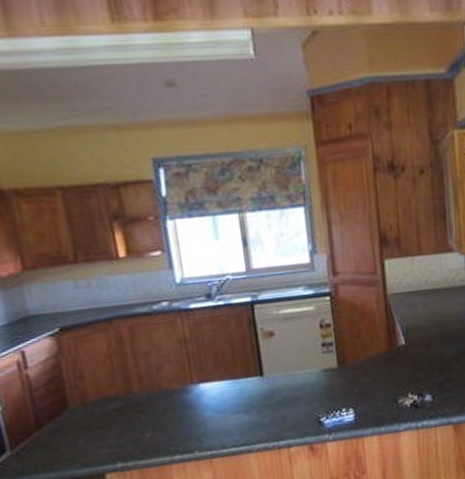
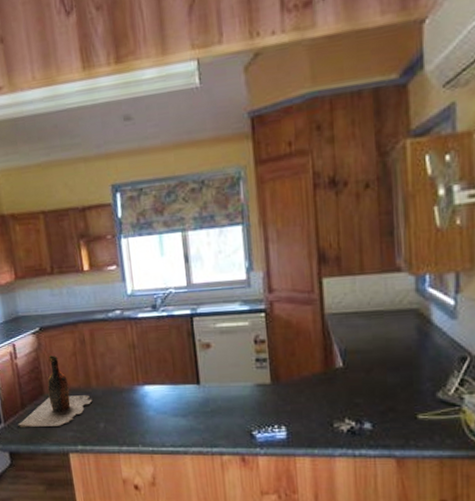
wine bottle: none [31,360,135,454] -> present [18,355,93,428]

